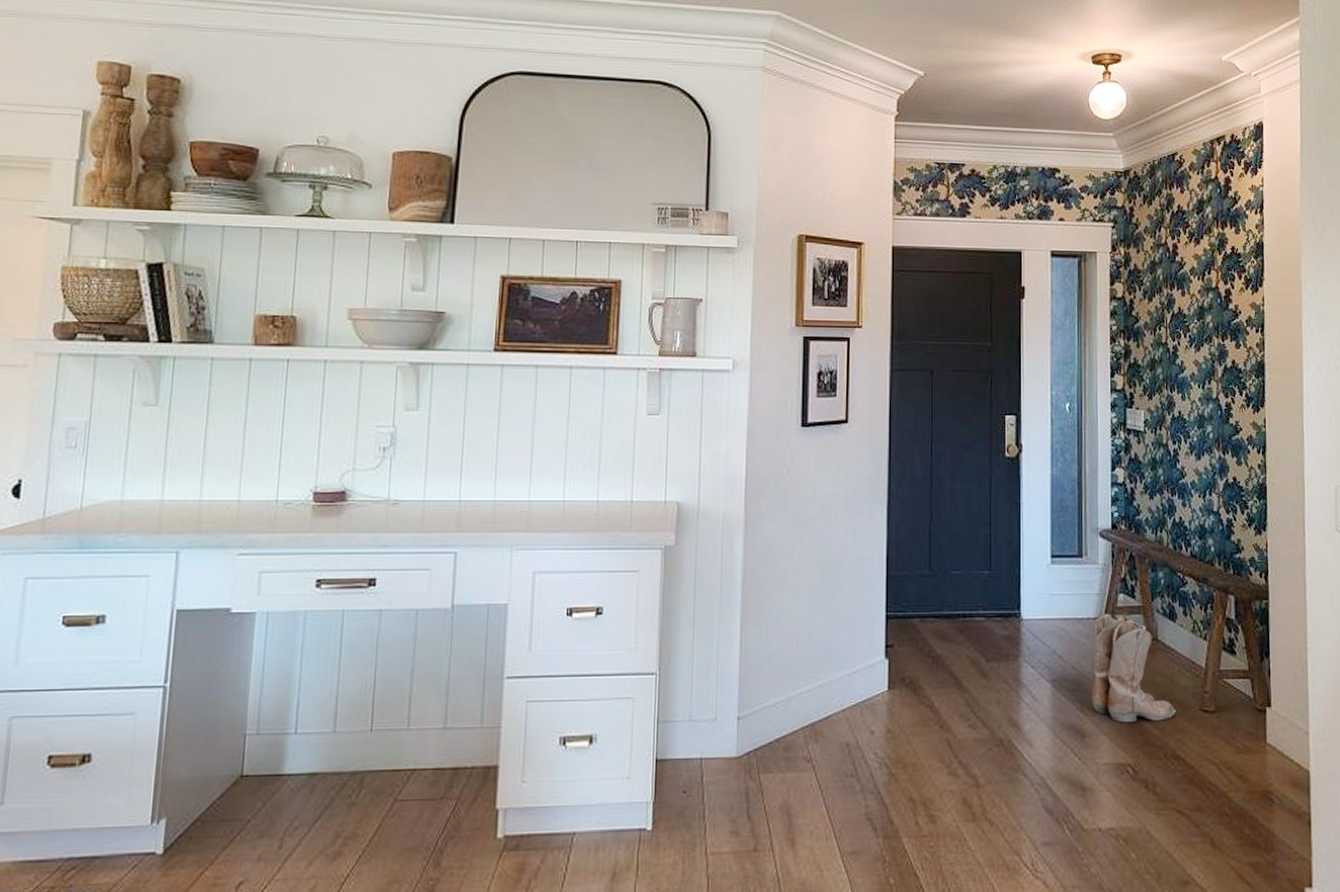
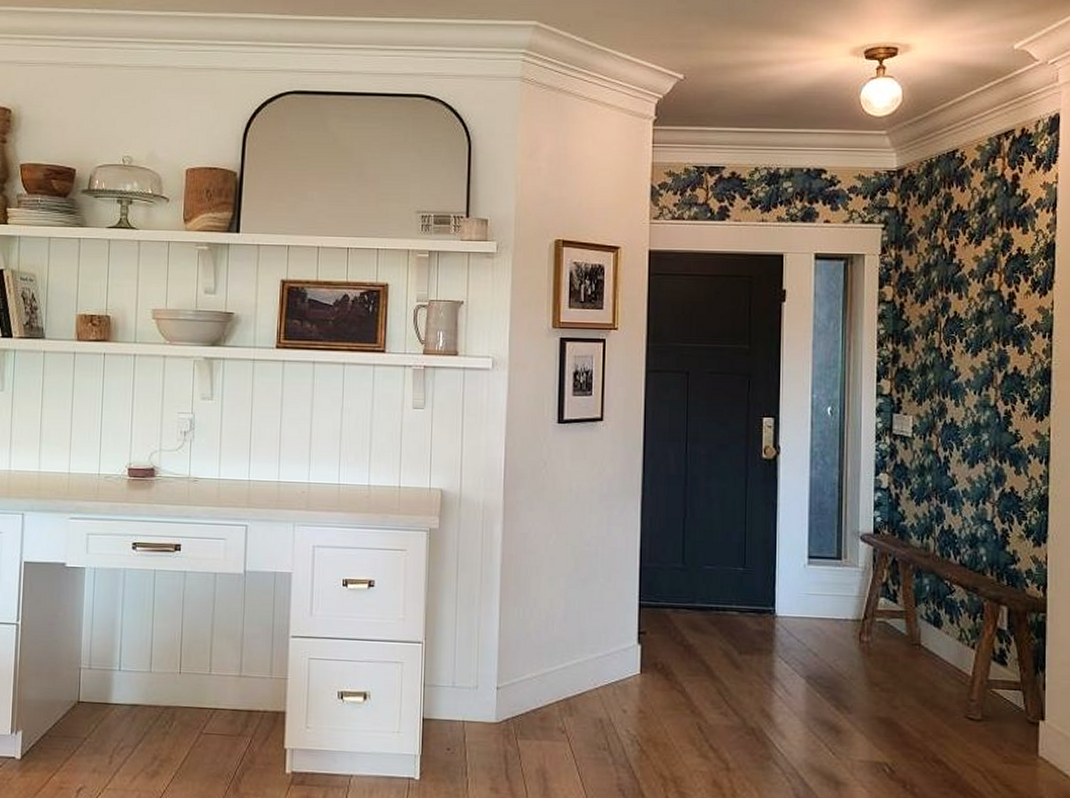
boots: present [1091,613,1176,723] -> none [847,615,938,725]

